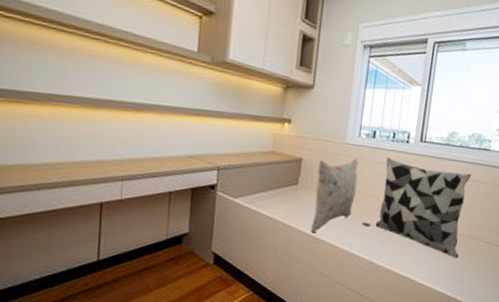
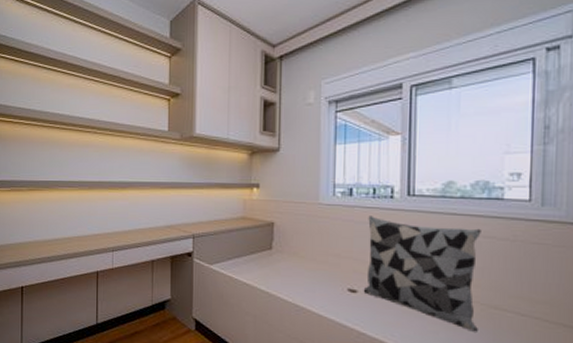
decorative pillow: present [311,158,359,233] -> none [290,219,337,300]

